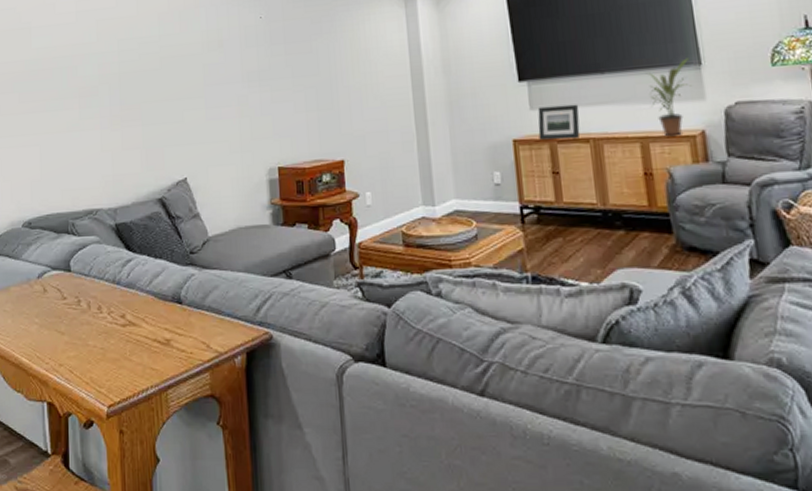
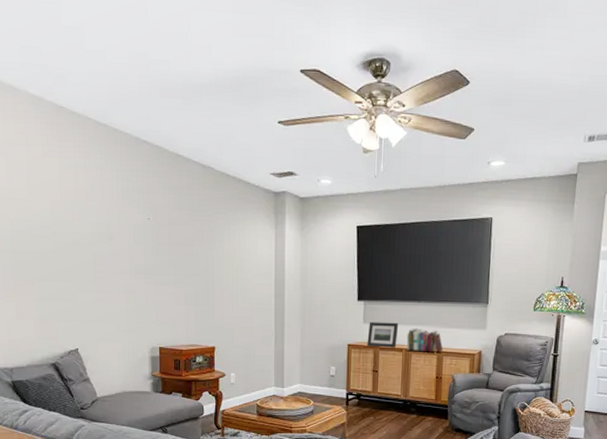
books: none [592,108,647,142] -> present [406,328,443,353]
potted plant: present [646,58,691,137] -> none [449,298,481,353]

